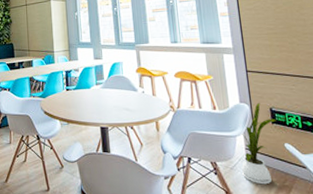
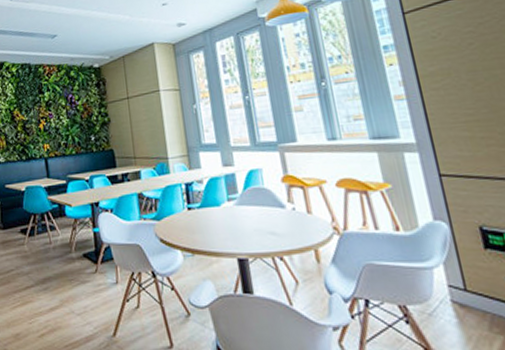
house plant: present [241,102,276,185] -> none [440,218,492,338]

